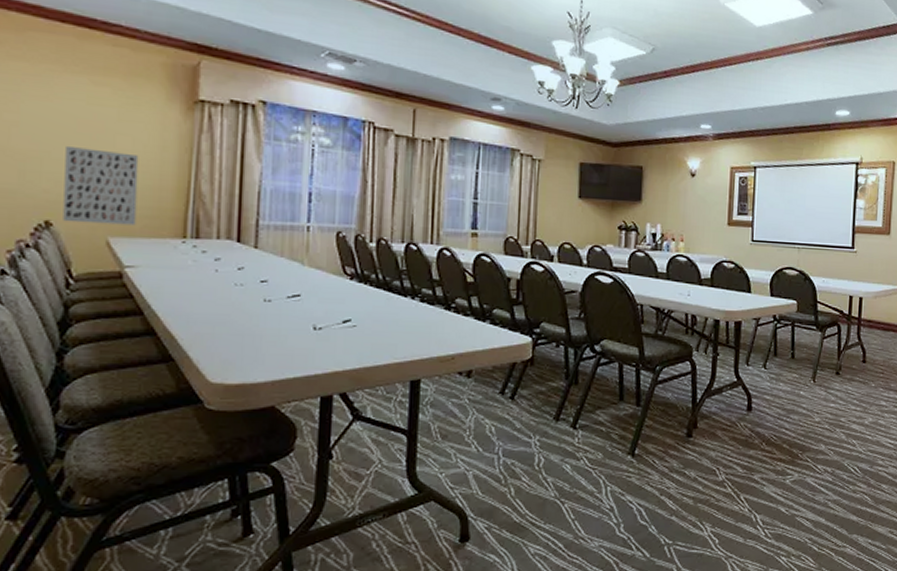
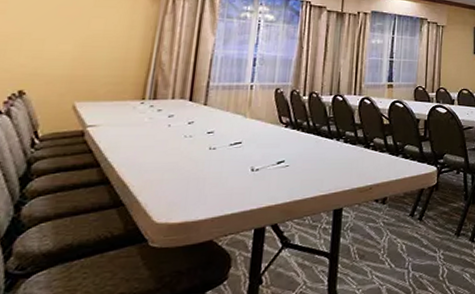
wall art: present [63,145,139,226] -> none [35,28,110,91]

